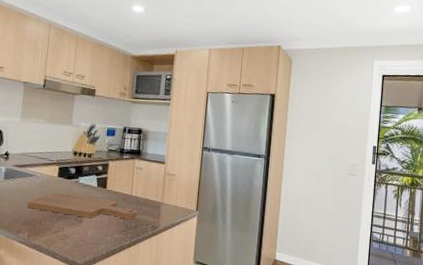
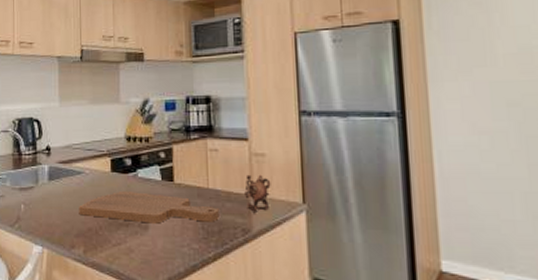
teapot: none [157,188,177,216] -> present [244,174,271,214]

